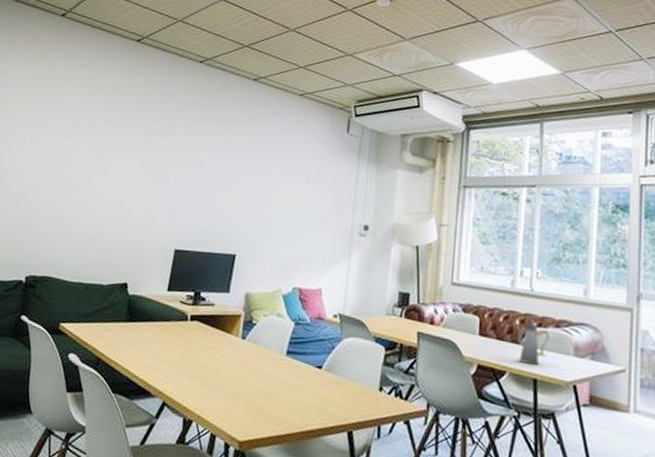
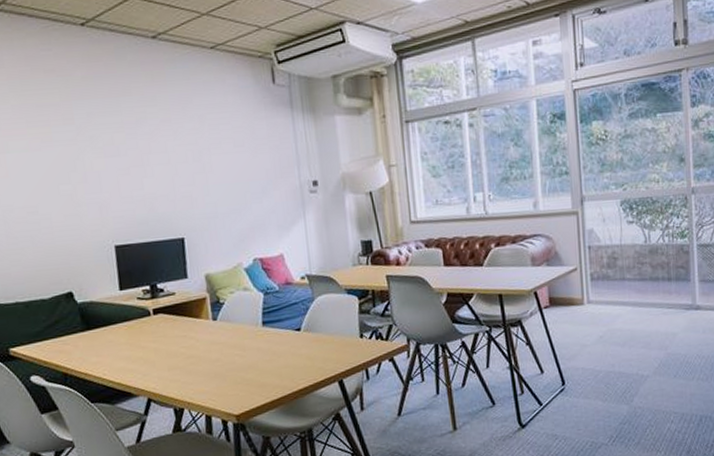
coffee pot: present [514,318,550,365] -> none [475,240,509,283]

